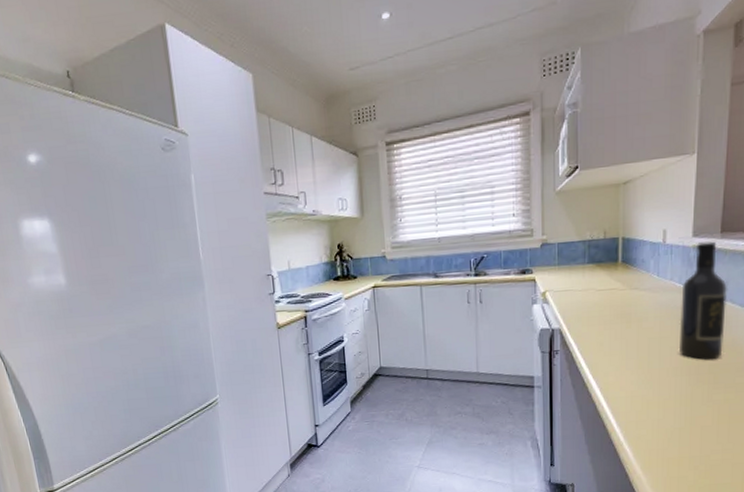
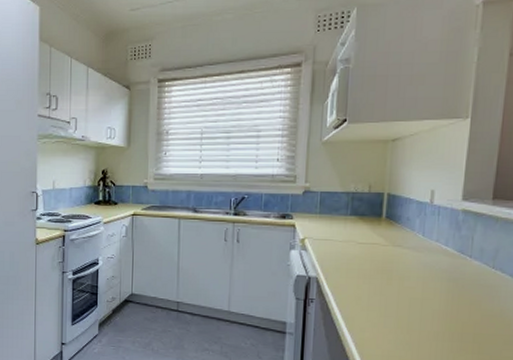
wine bottle: present [679,241,728,360] -> none [442,207,498,329]

